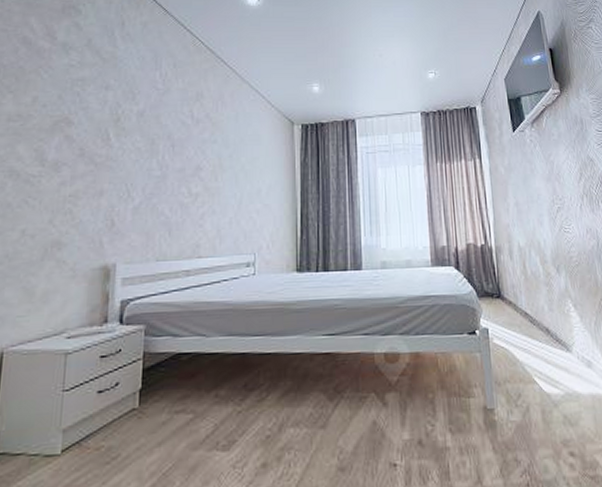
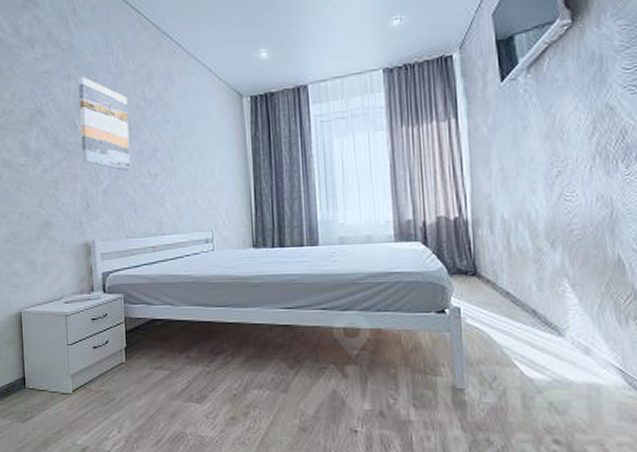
wall art: none [111,88,173,189] -> present [78,76,131,171]

